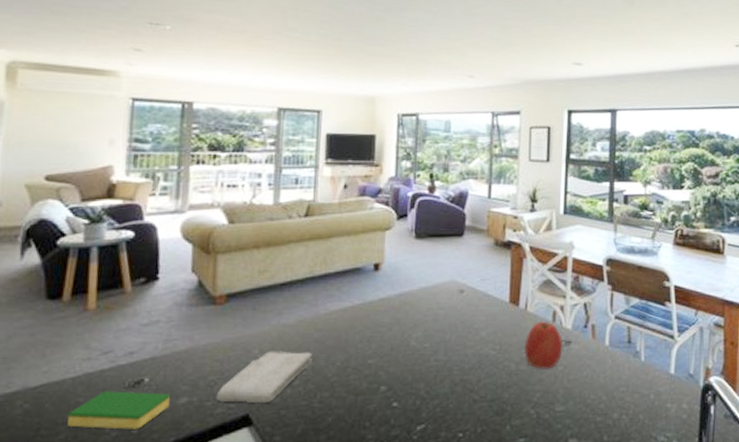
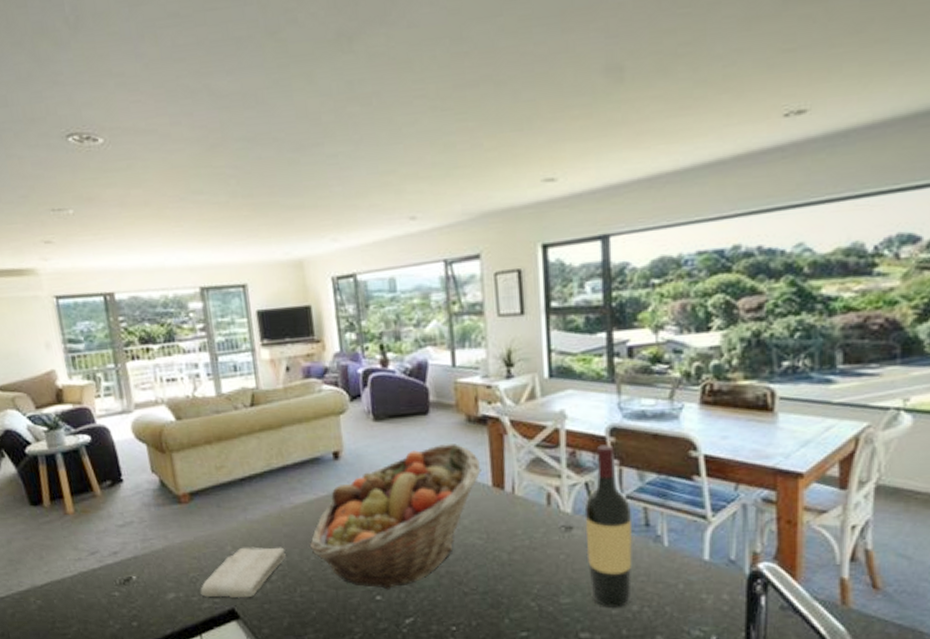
dish sponge: present [67,391,170,429] -> none [75,588,160,622]
fruit basket: none [338,263,502,397] -> present [310,444,481,590]
apple: present [525,321,563,369] -> none [516,505,563,559]
wine bottle: none [580,272,619,415] -> present [584,444,633,607]

